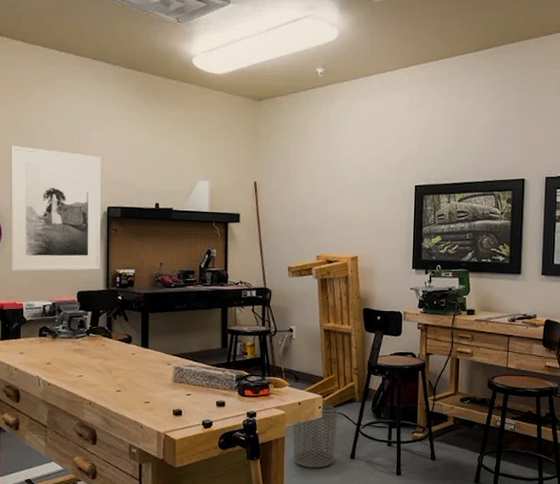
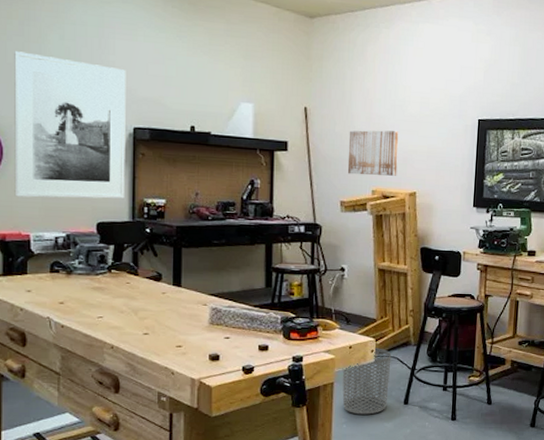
wall art: none [294,199,341,242] -> present [347,130,399,176]

